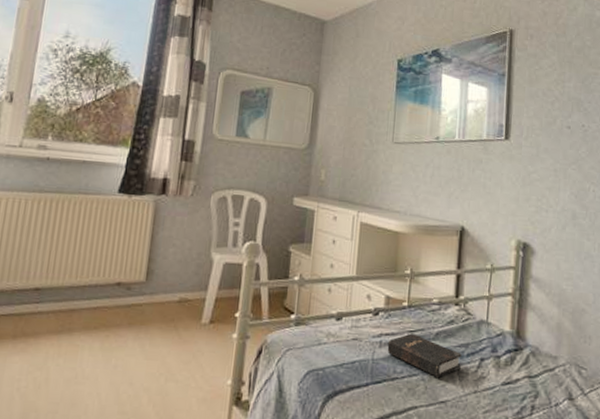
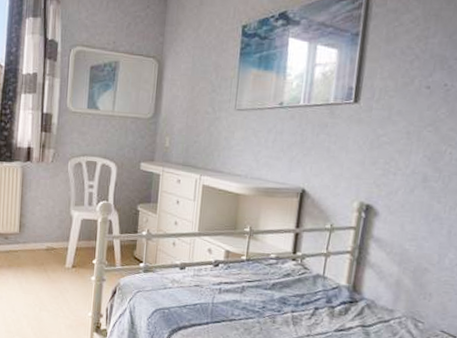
hardback book: present [387,333,462,378] -> none [226,283,297,322]

